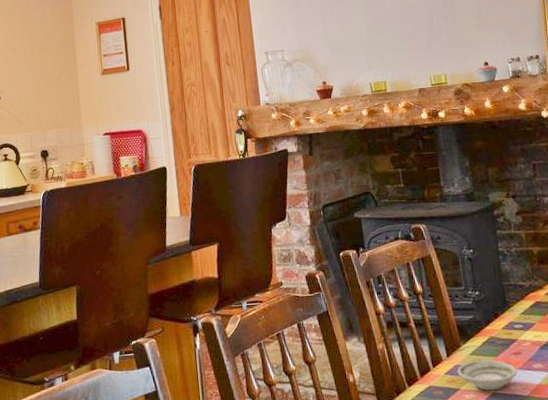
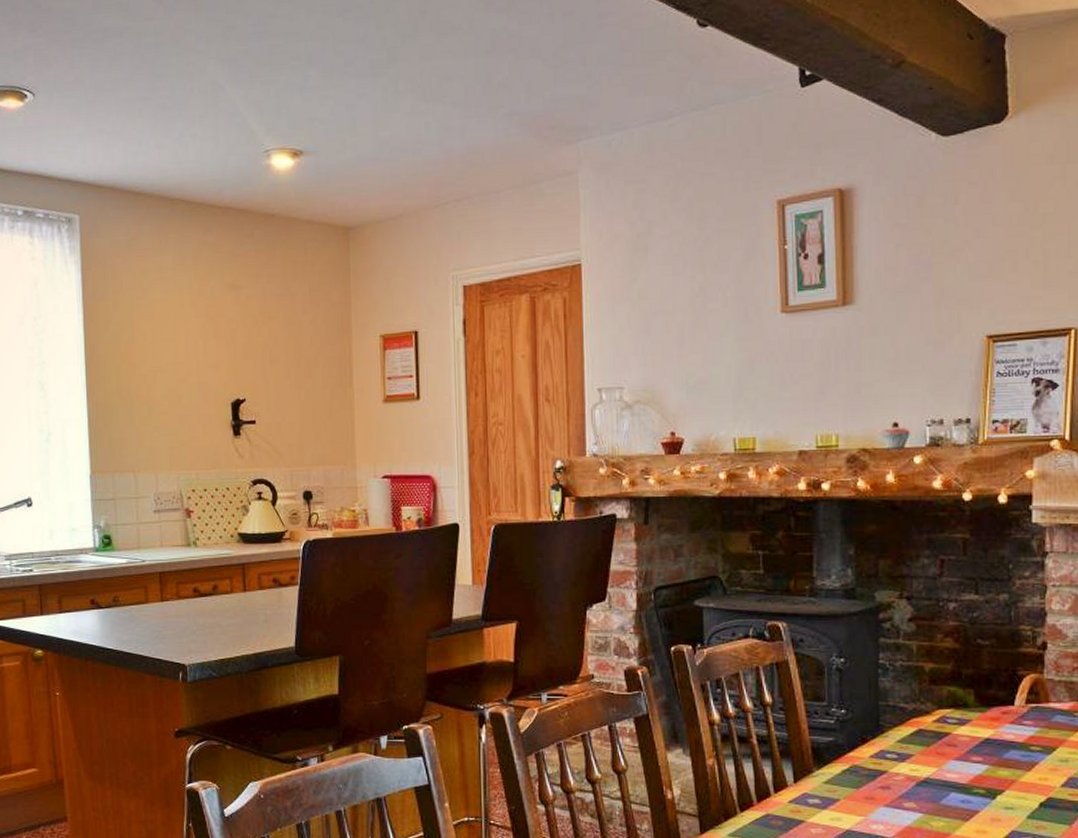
saucer: present [457,360,518,391] -> none [804,791,882,828]

